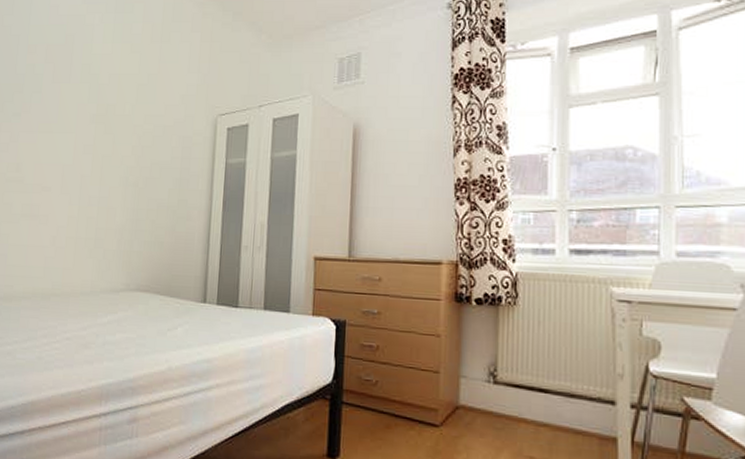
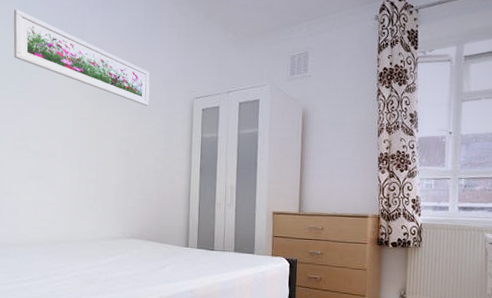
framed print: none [13,20,166,128] -> present [13,8,150,107]

